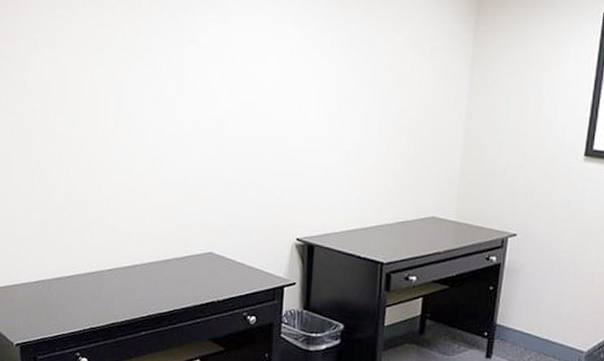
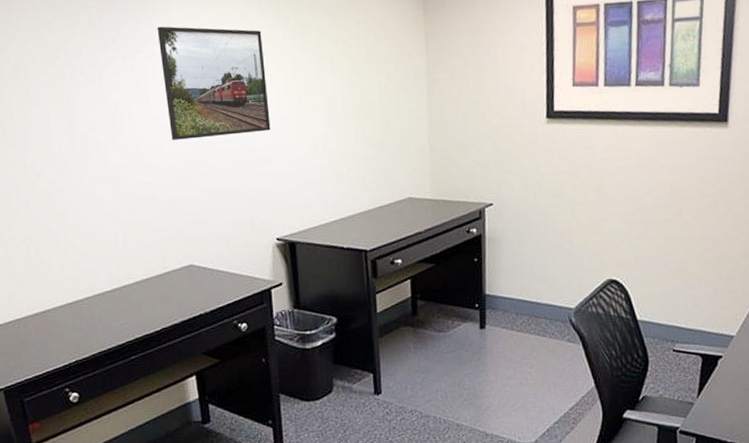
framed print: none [210,20,311,133] -> present [157,26,271,140]

